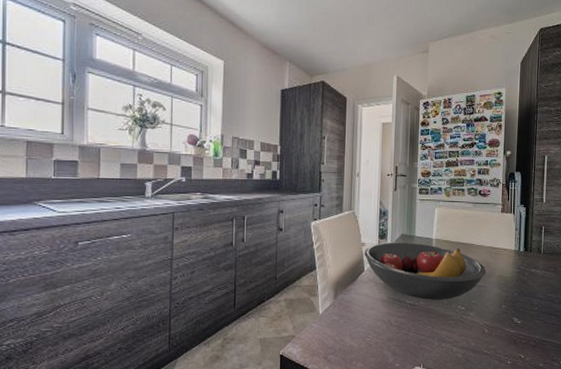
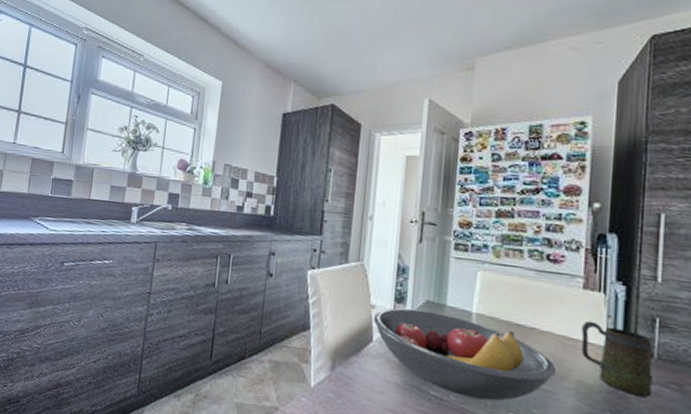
mug: none [500,234,541,279] -> present [580,320,654,397]

